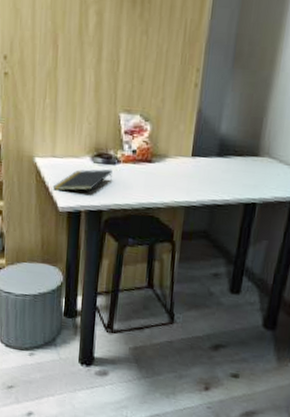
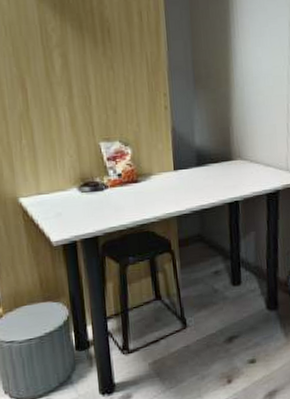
notepad: present [52,169,112,192] -> none [42,195,102,227]

